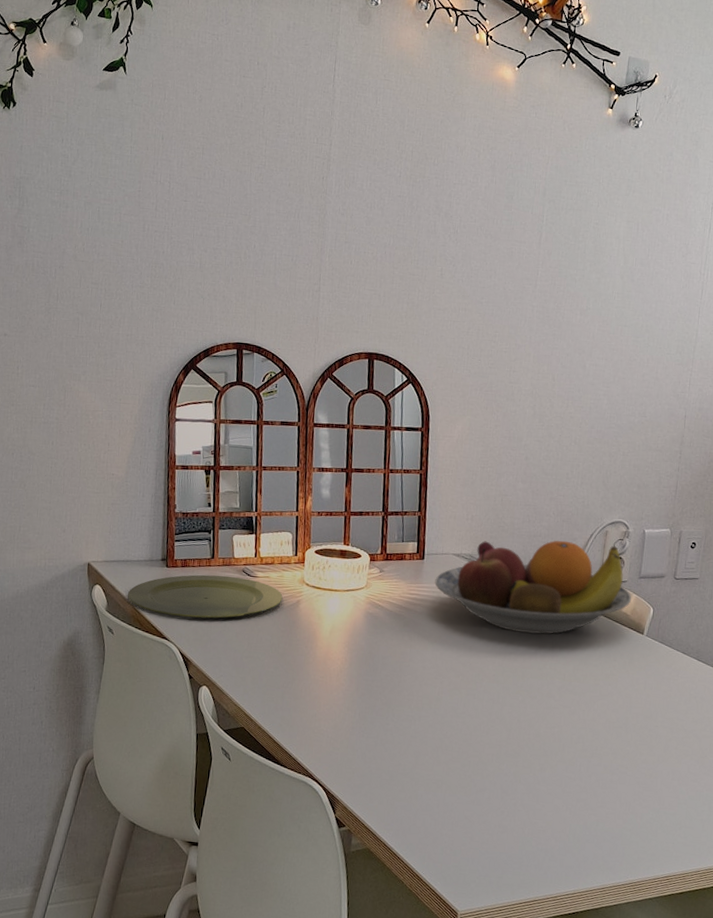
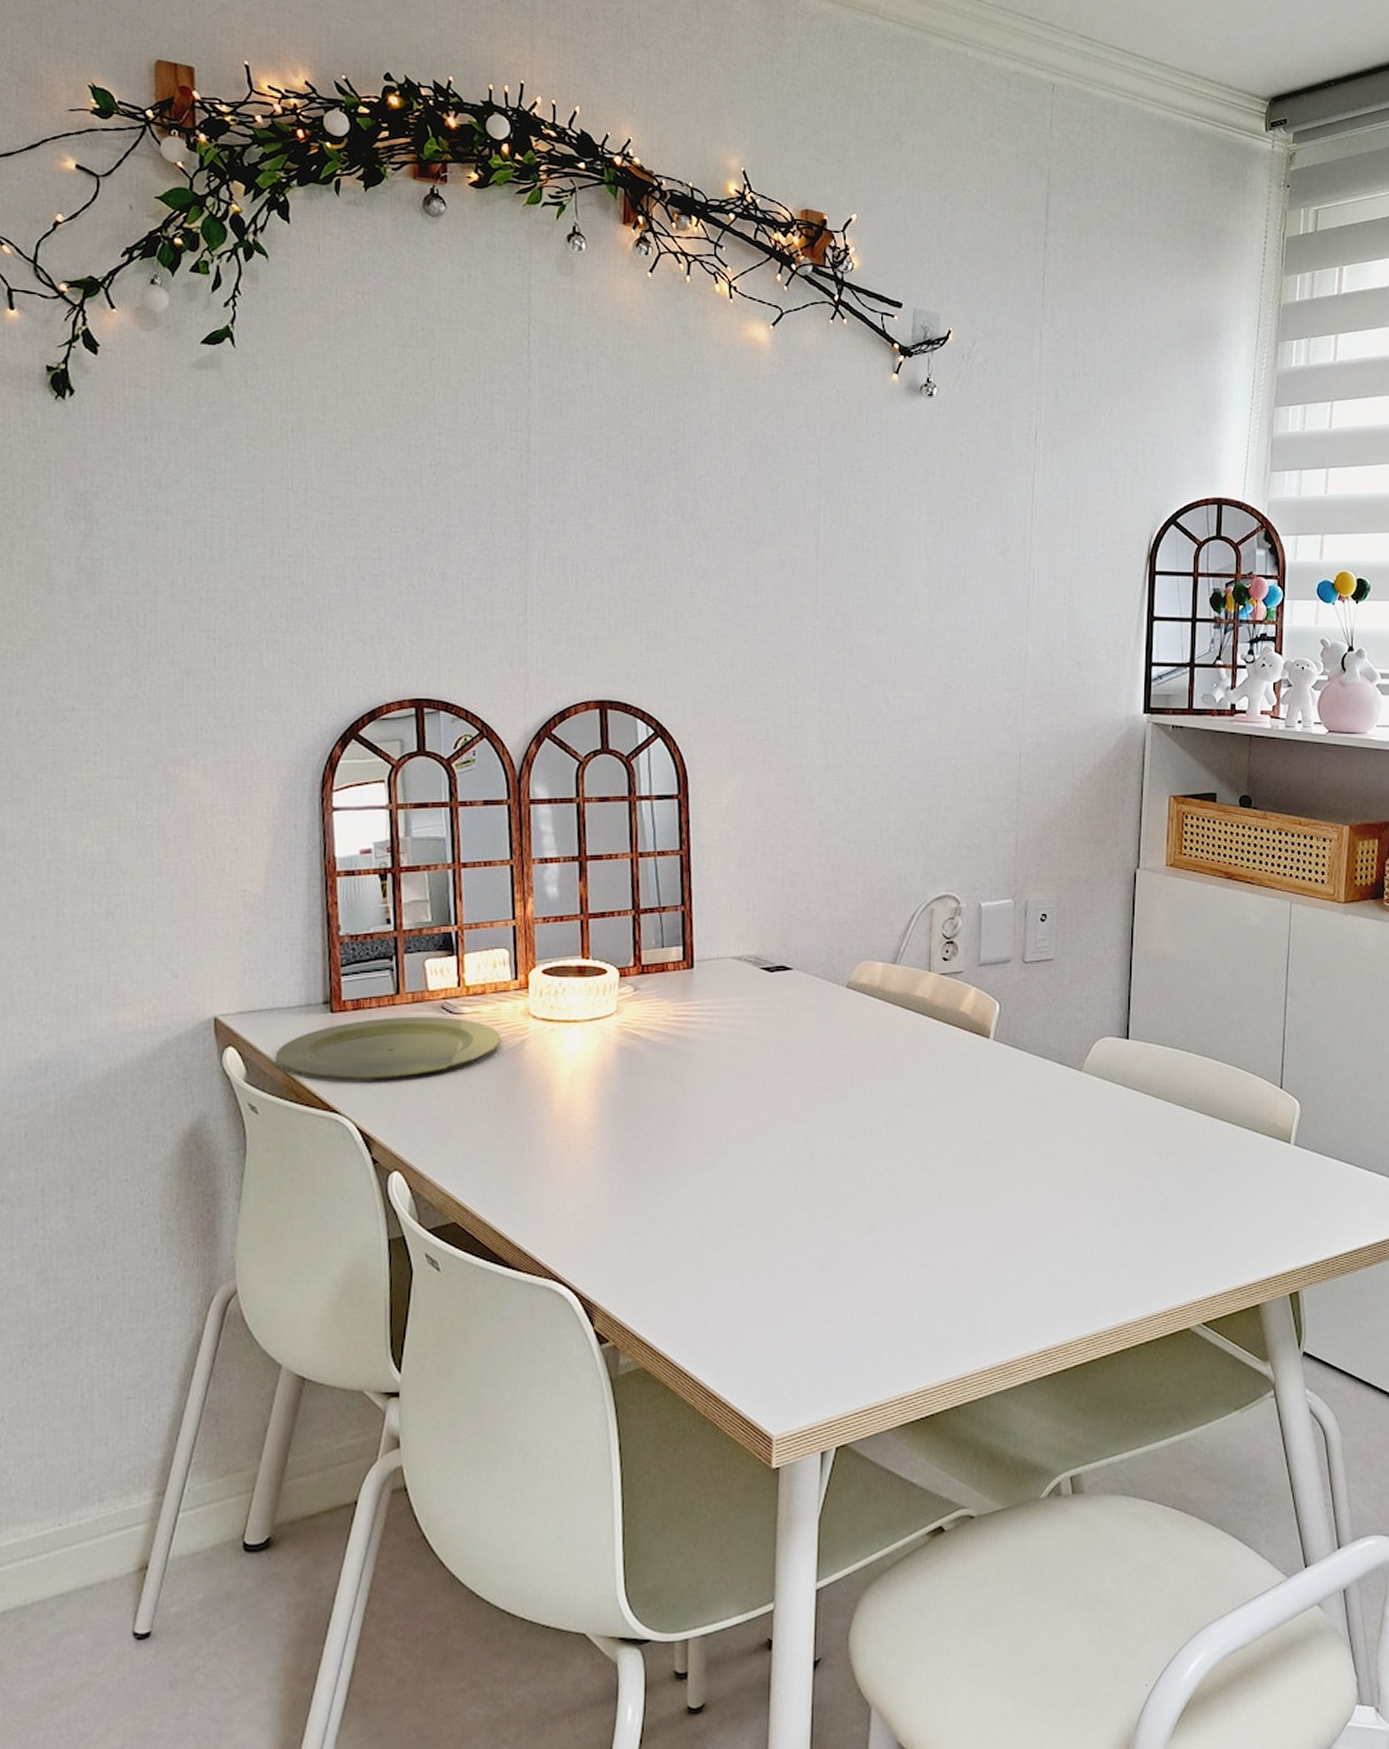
fruit bowl: present [434,540,632,635] -> none [710,926,971,1052]

